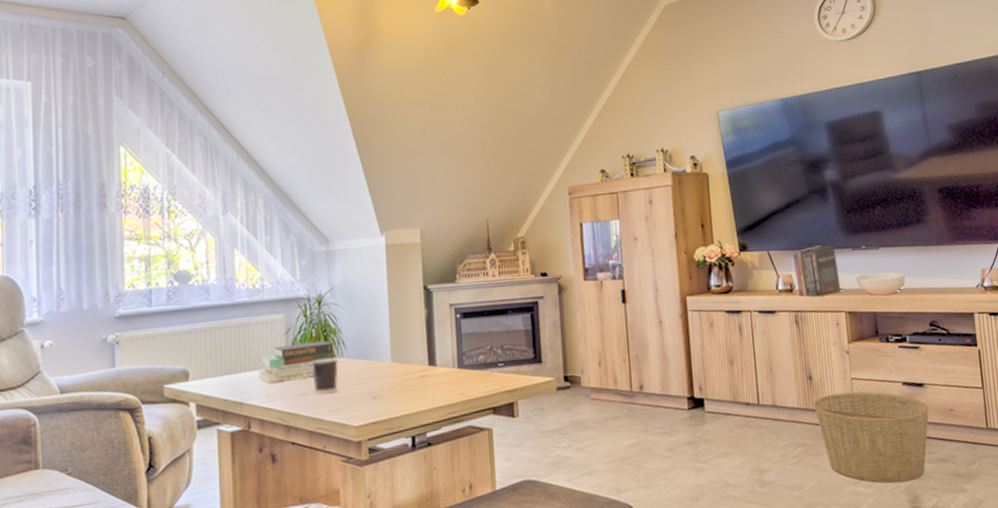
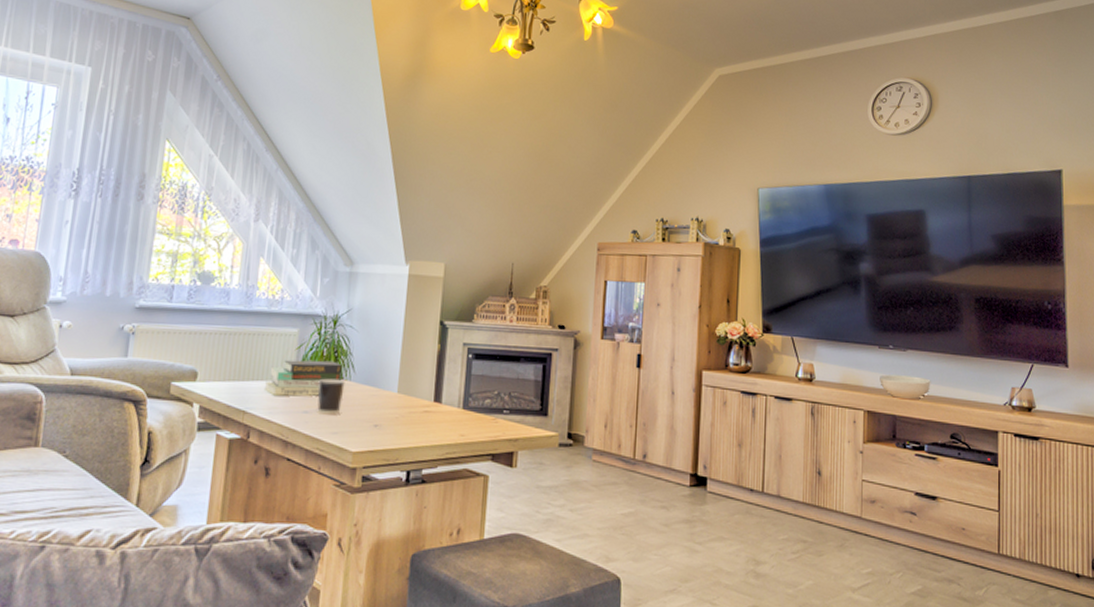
books: present [793,244,841,298] -> none [817,338,862,392]
basket: present [813,392,929,483] -> none [819,493,939,597]

